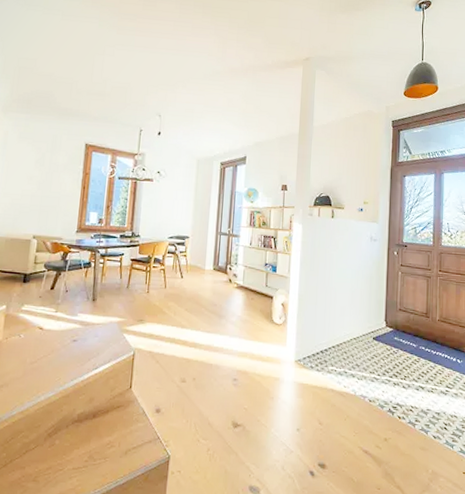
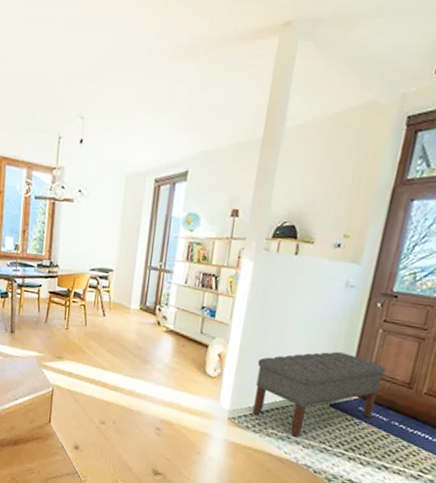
bench: none [313,293,409,371] -> present [253,351,386,438]

